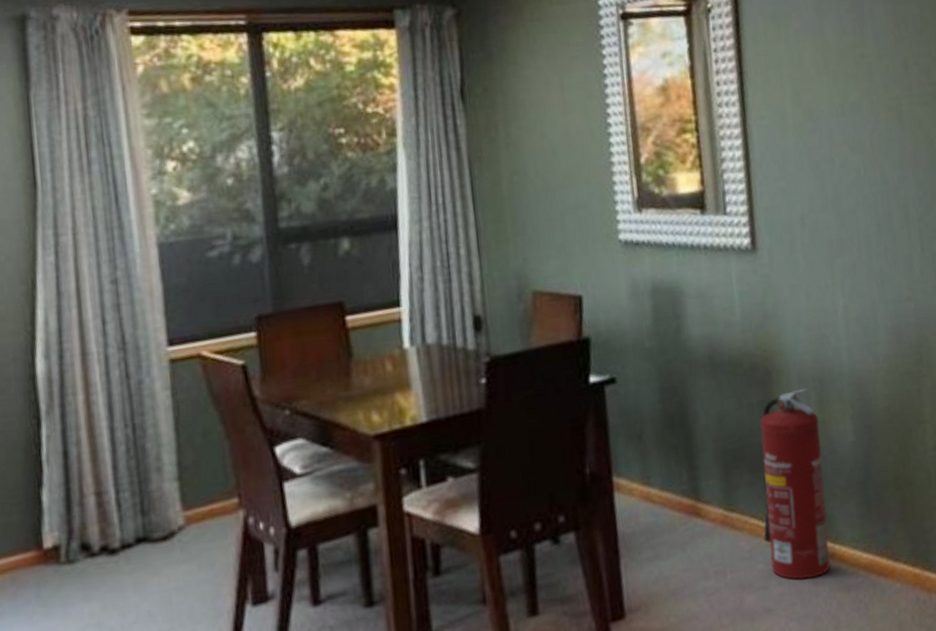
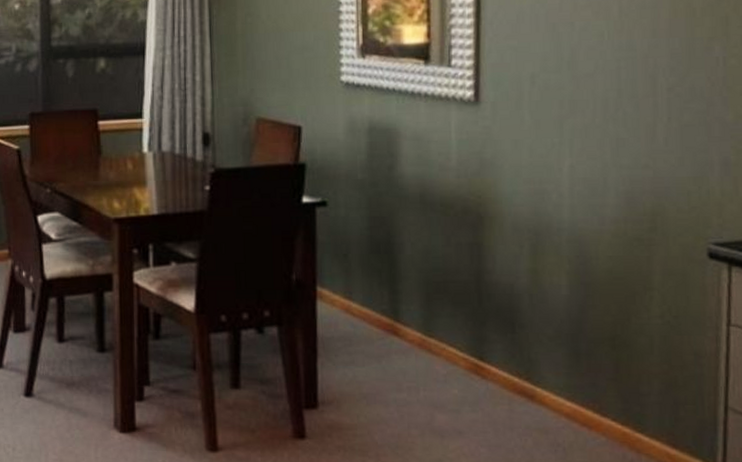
fire extinguisher: present [760,388,831,580] -> none [460,237,532,414]

